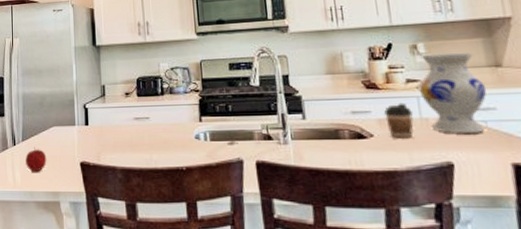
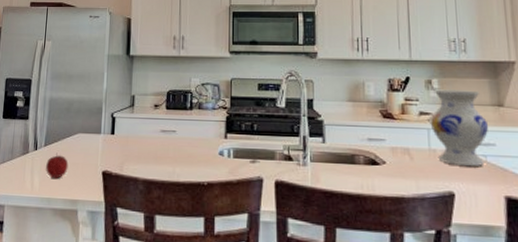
coffee cup: present [384,102,414,139] -> none [397,133,423,168]

